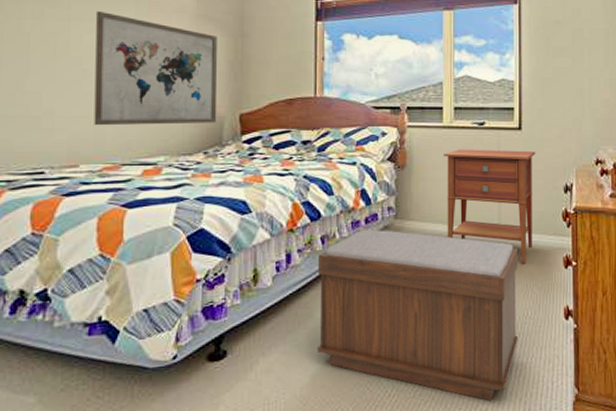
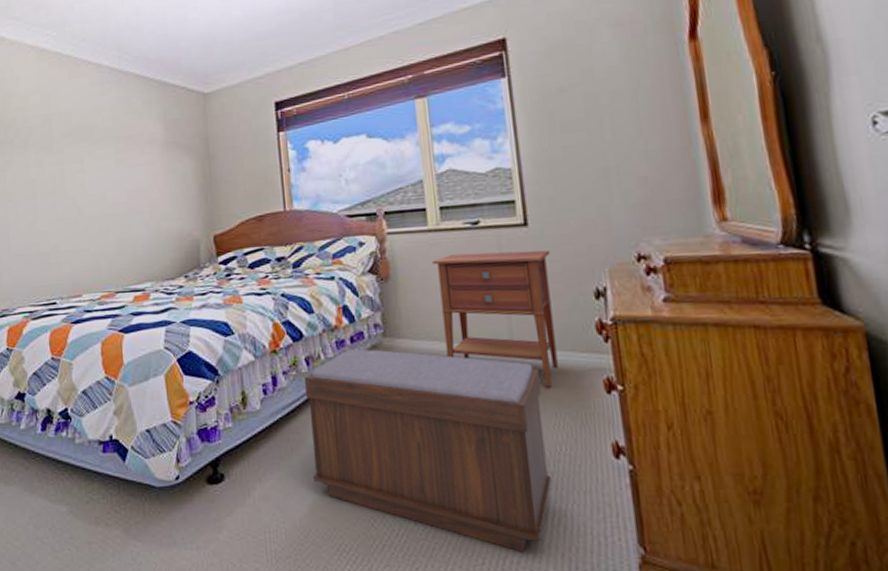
wall art: present [94,10,217,126] -> none [83,151,194,258]

